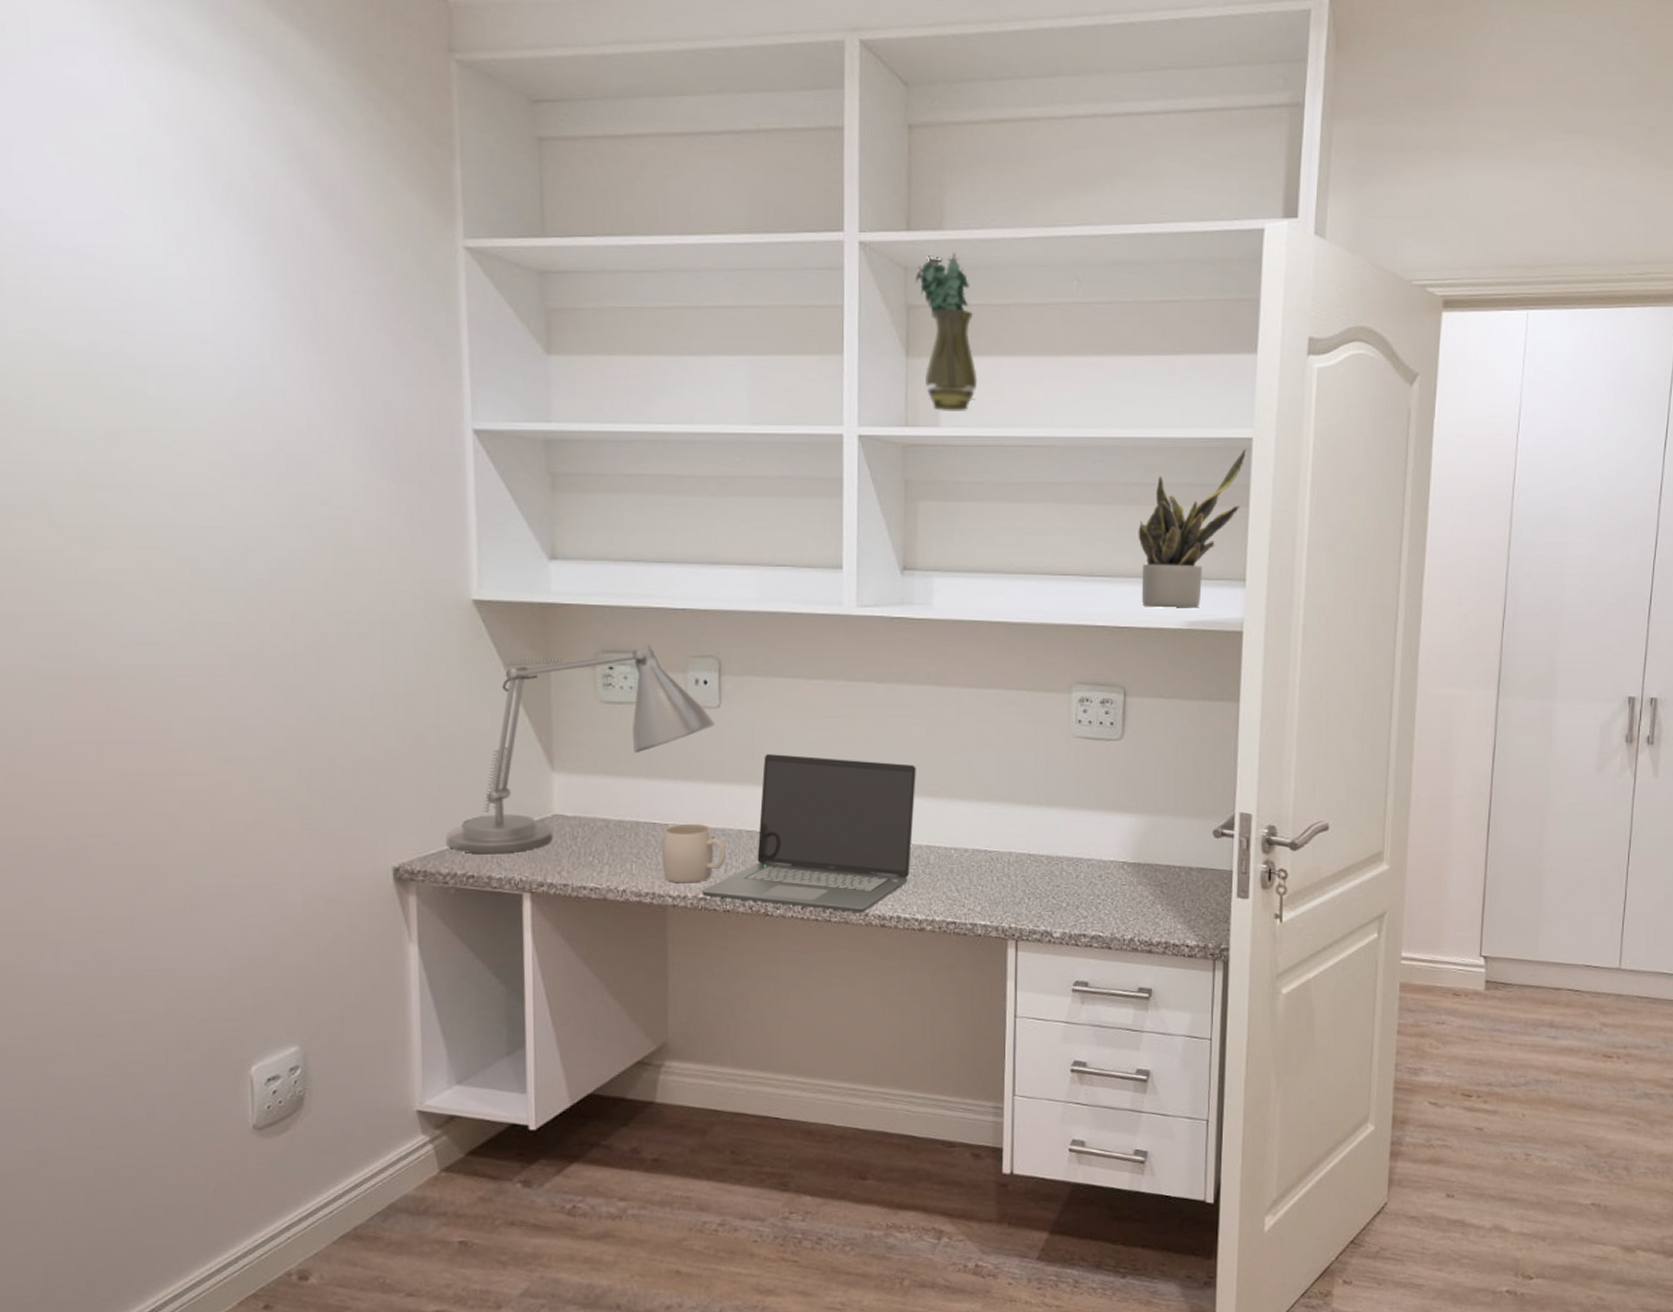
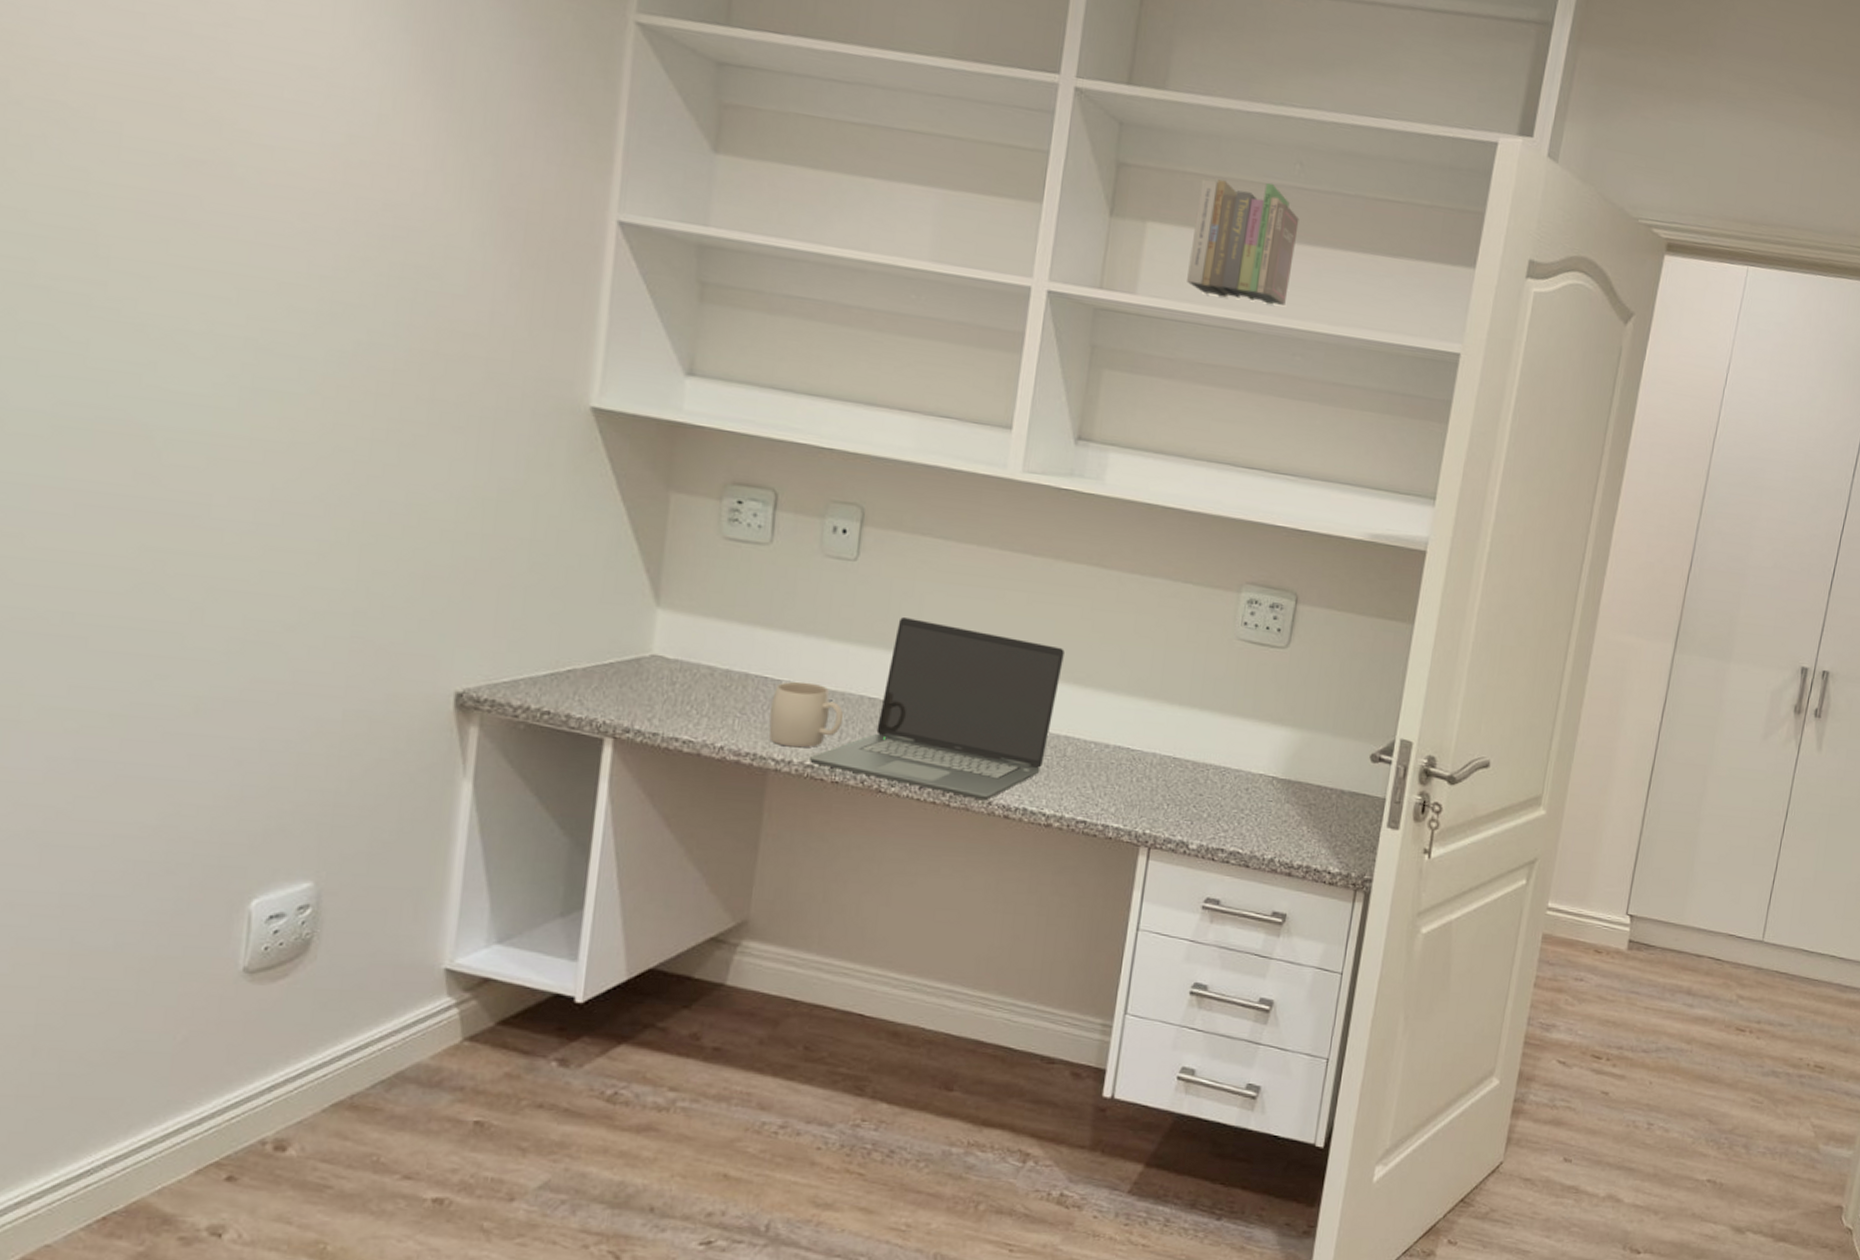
desk lamp: present [446,644,715,855] -> none [522,479,850,692]
vase: present [915,253,978,411] -> none [1125,114,1187,283]
books: none [985,303,1083,418] -> present [1187,179,1300,305]
potted plant: present [1138,448,1247,608] -> none [1326,363,1454,521]

